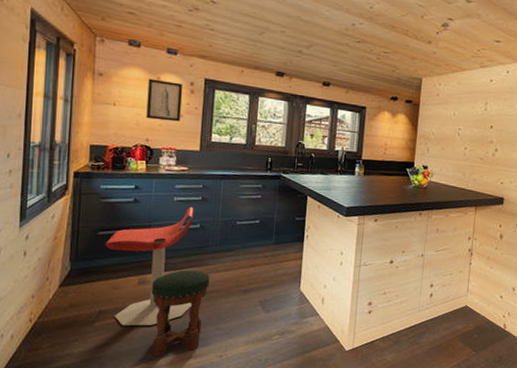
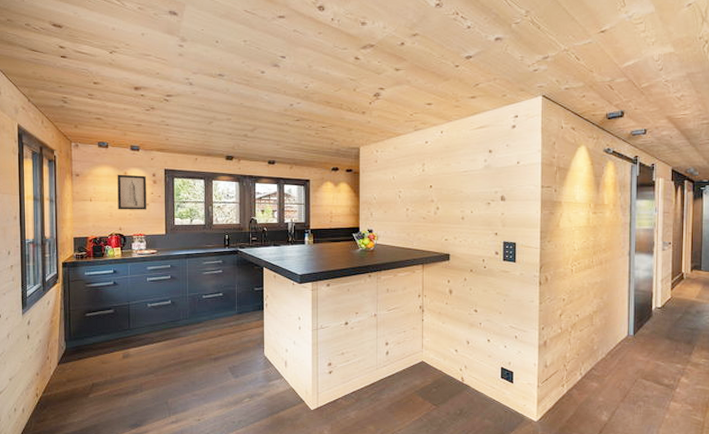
stool: present [105,206,194,326] -> none [92,285,170,396]
stool: present [151,270,210,357] -> none [134,343,183,423]

